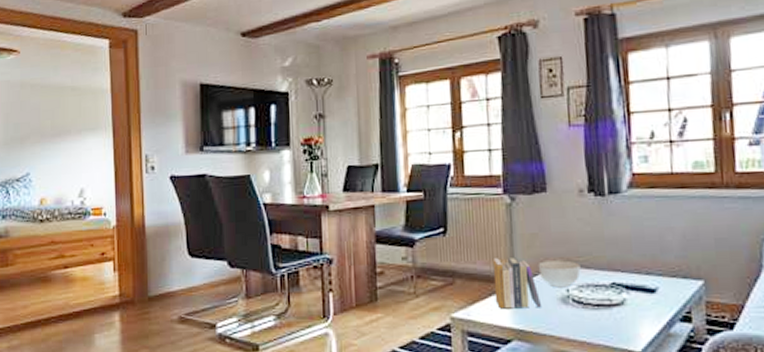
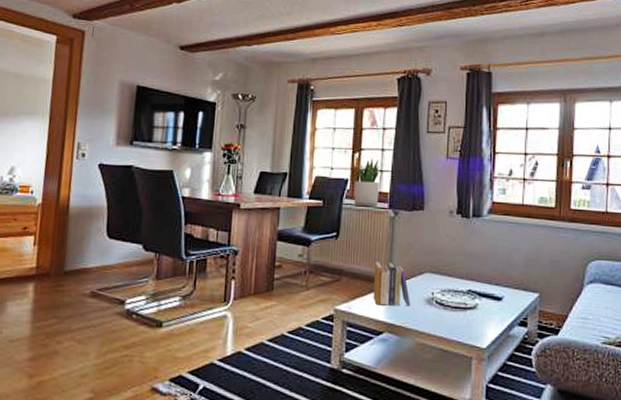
planter: none [459,136,490,195] -> present [354,158,381,207]
bowl: present [537,260,581,288] -> none [411,267,445,291]

